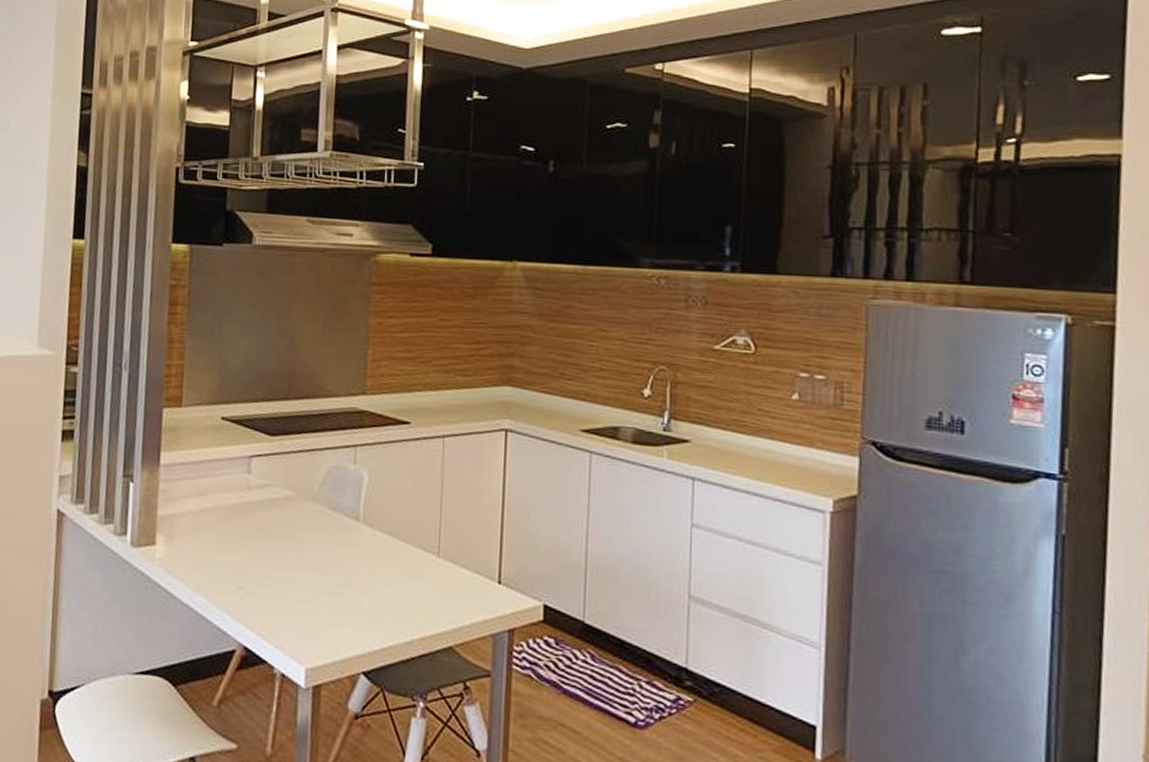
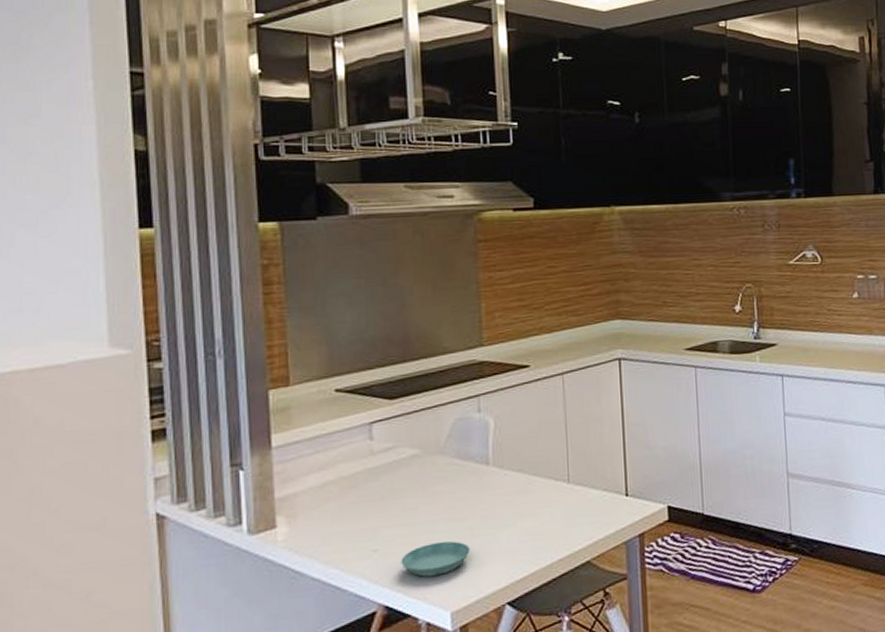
saucer: none [263,591,332,627] -> present [401,541,471,577]

